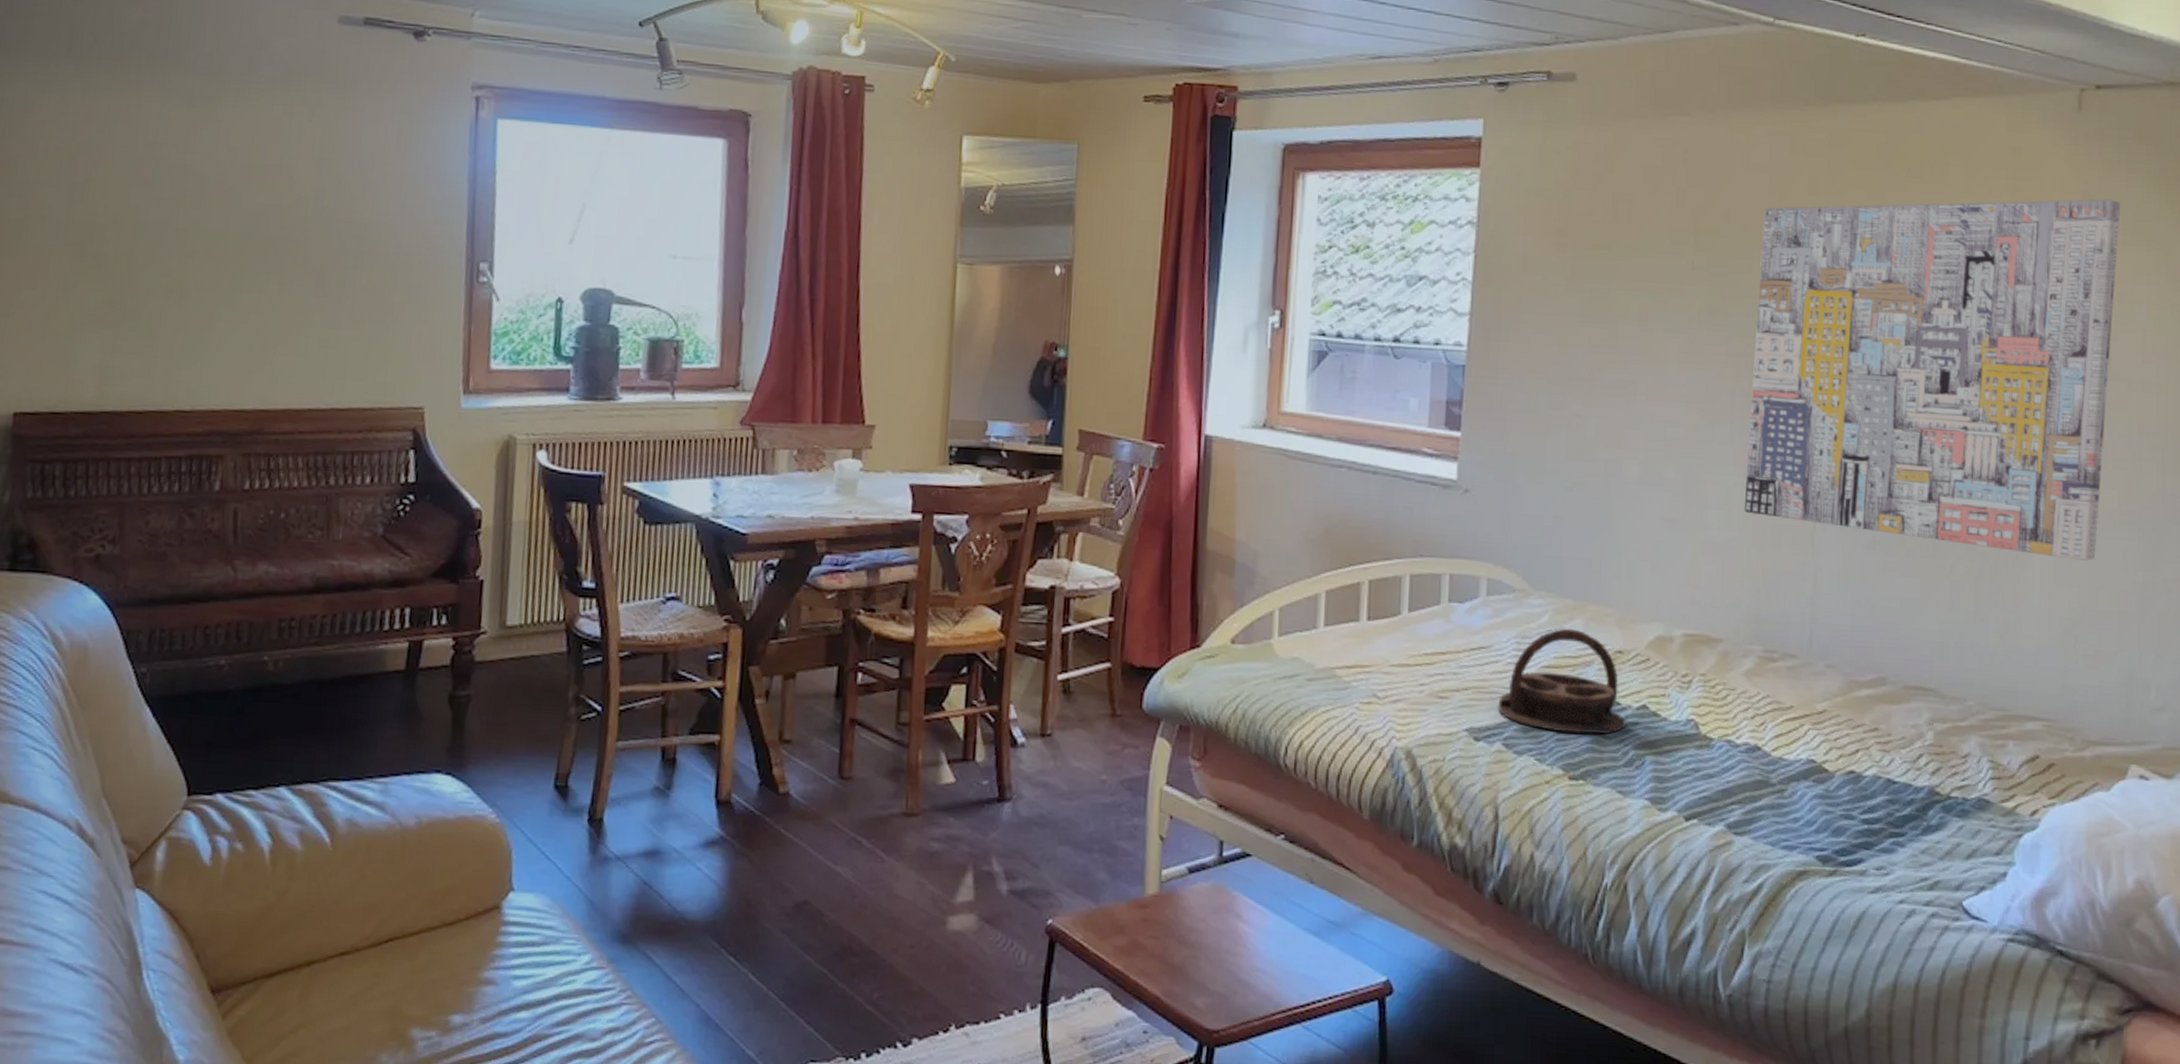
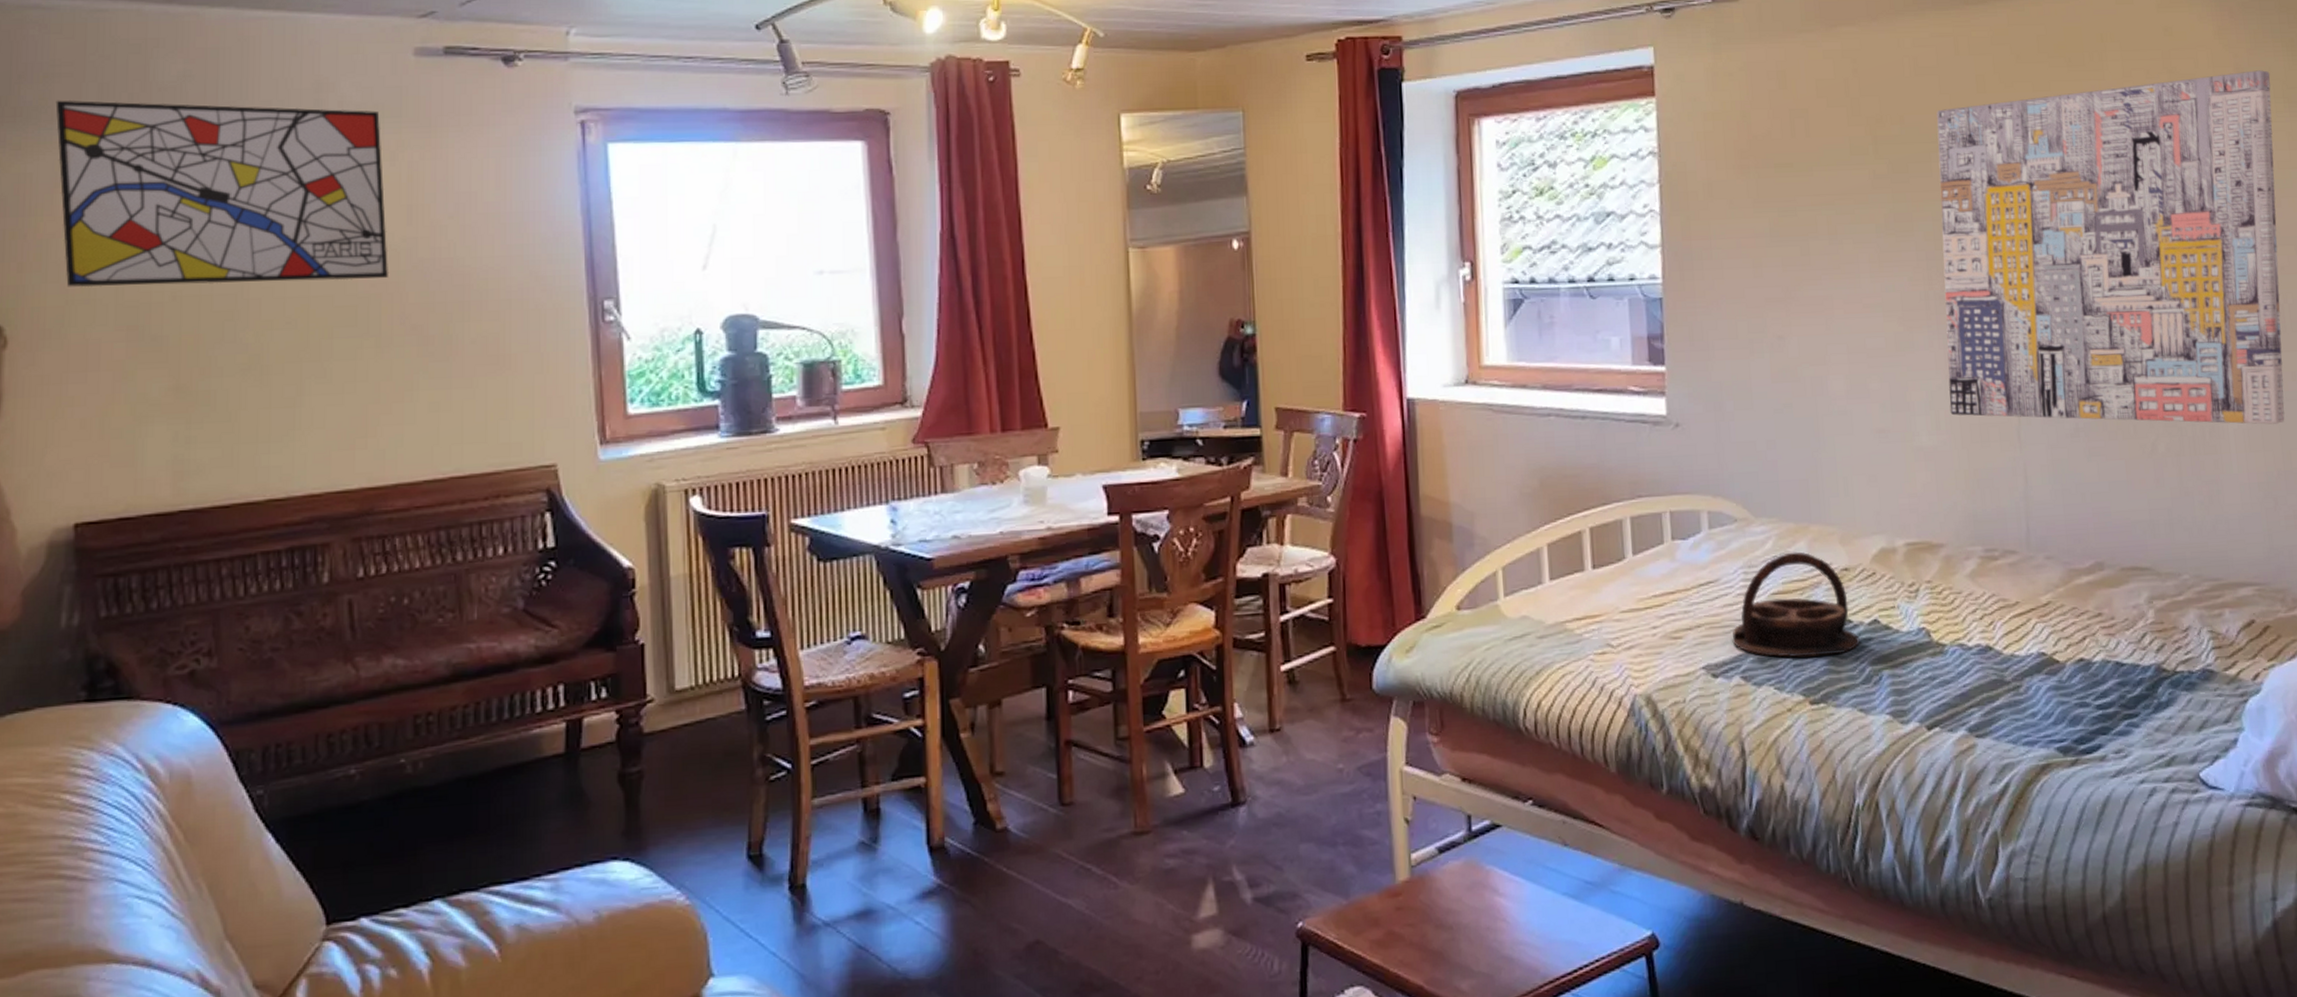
wall art: none [27,35,304,222] -> present [55,100,390,288]

